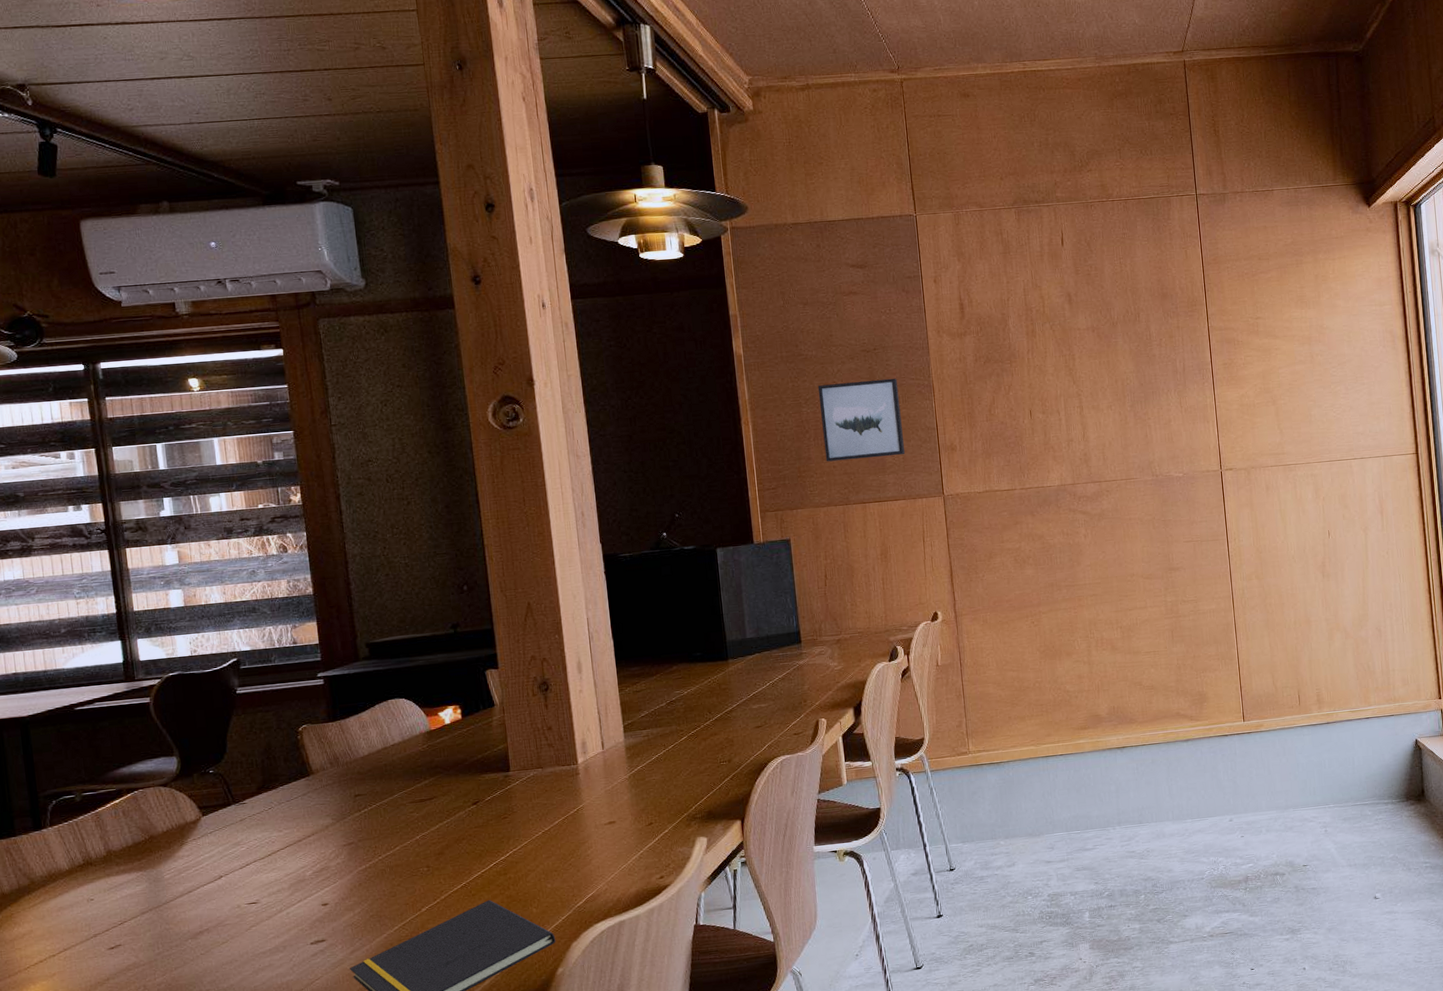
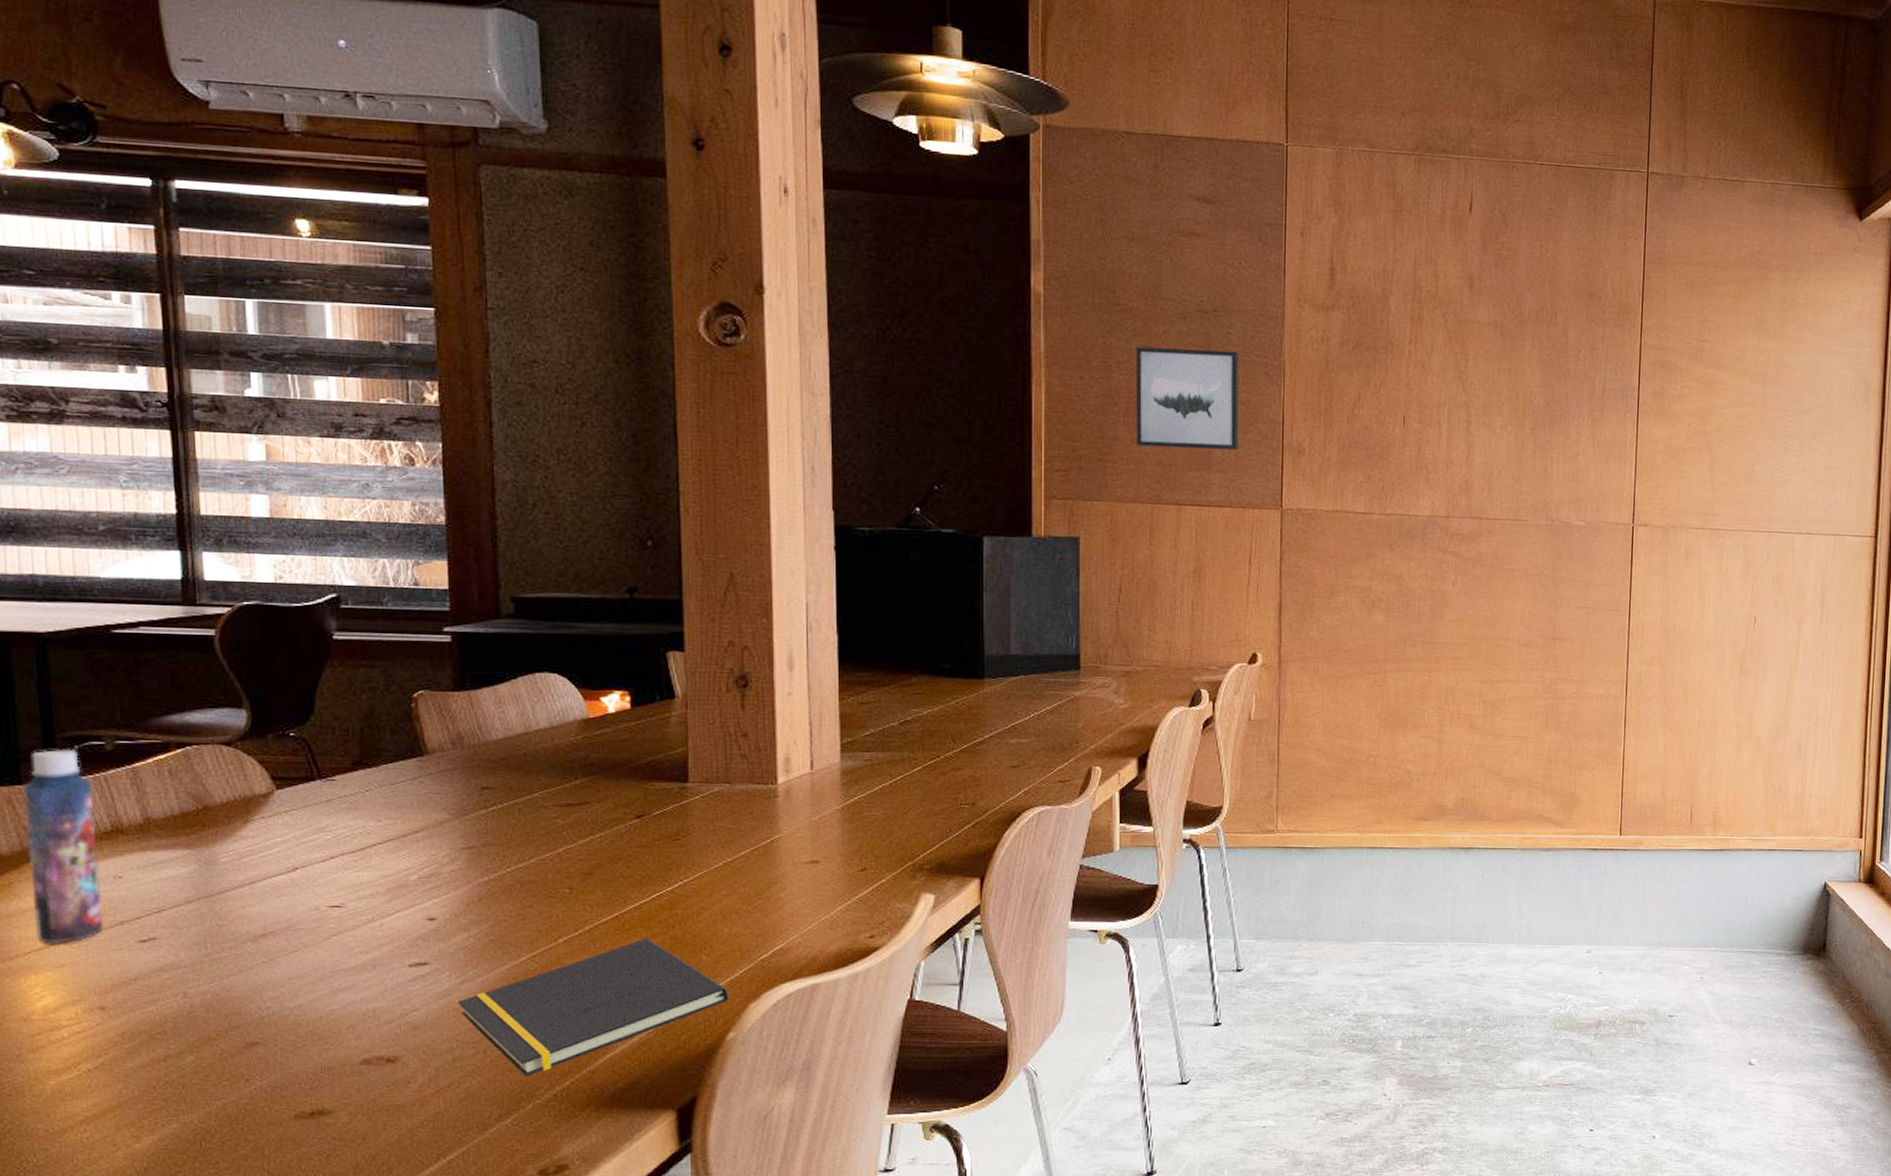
bottle: none [17,804,82,959] -> present [22,749,104,944]

